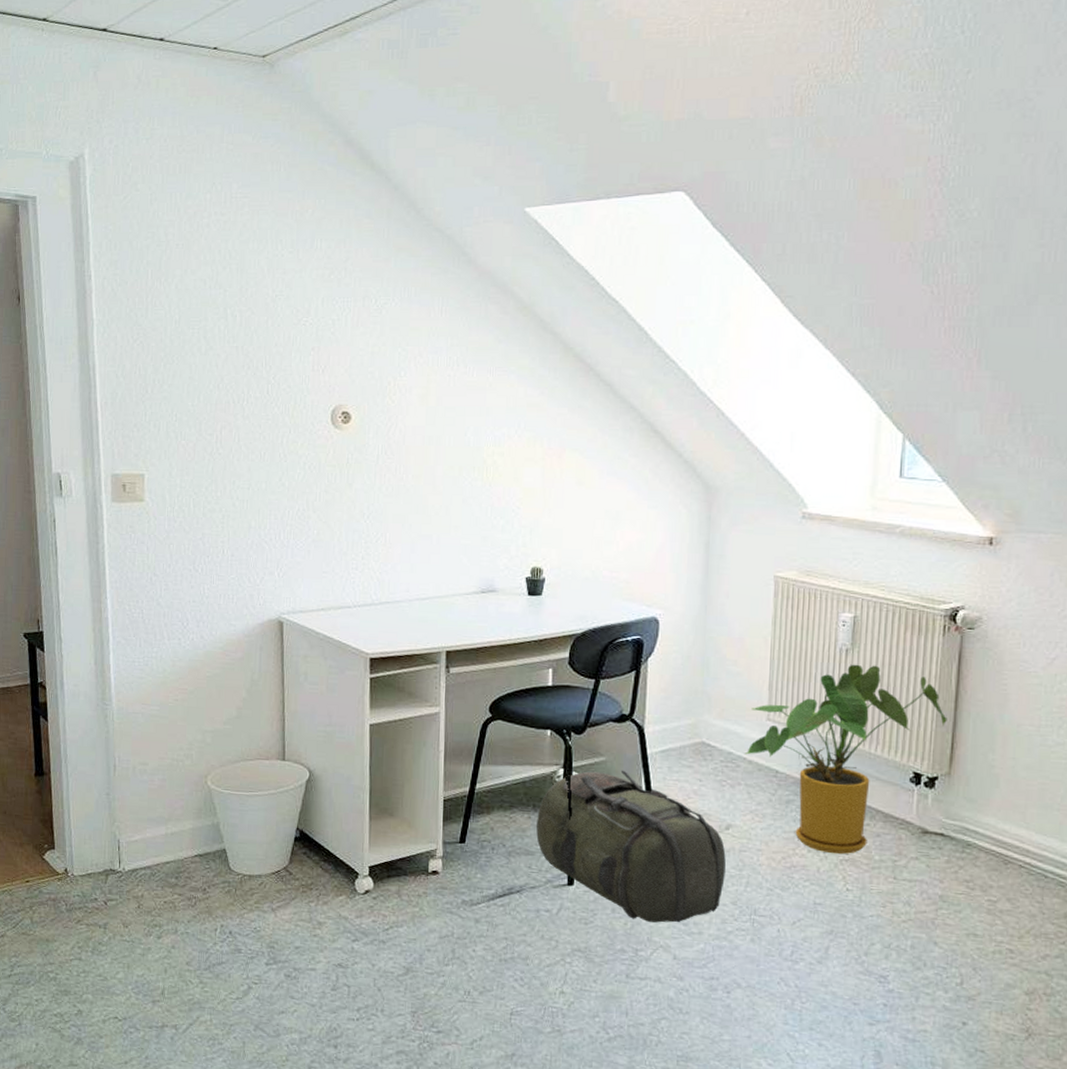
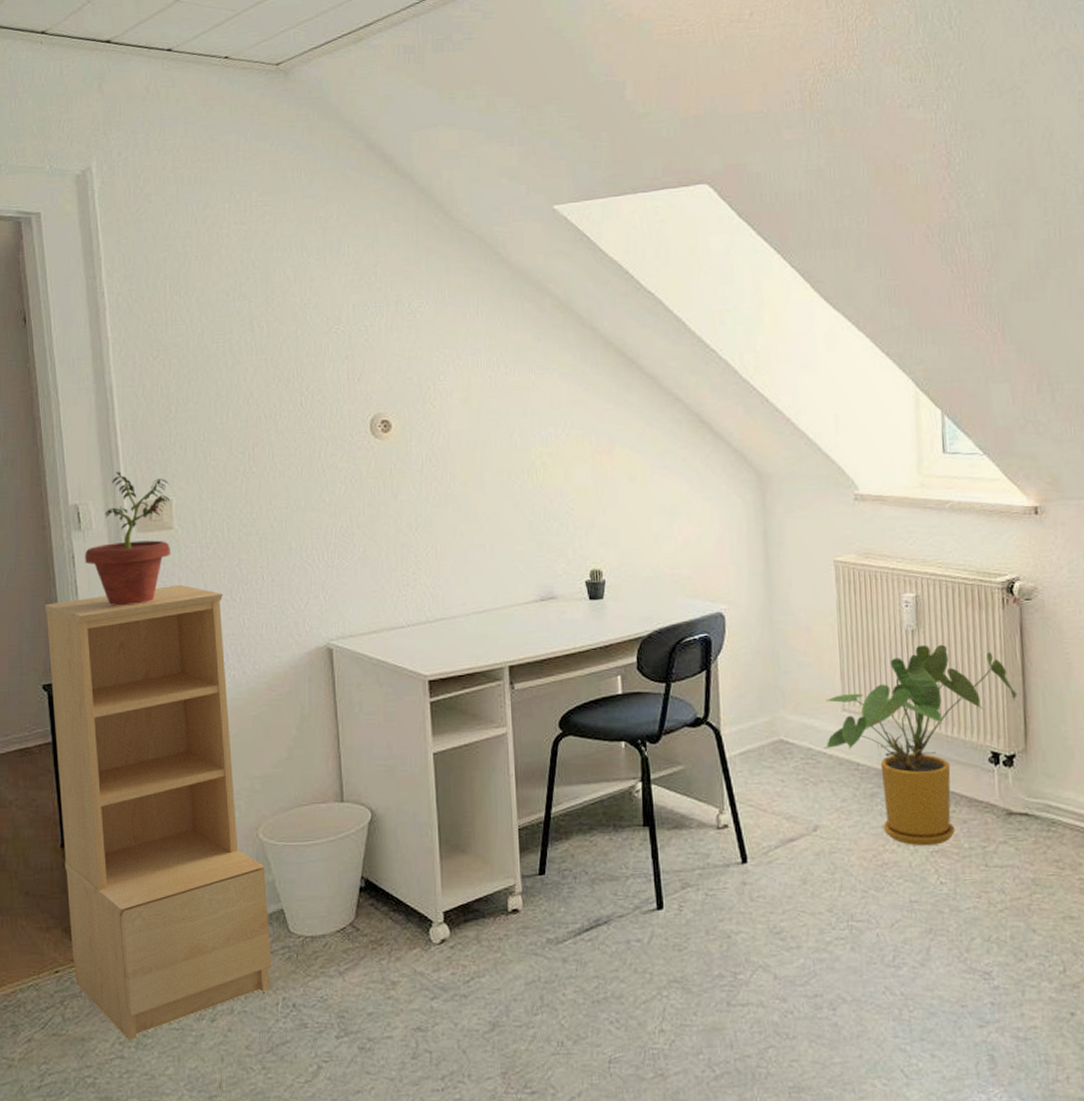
bookshelf: none [28,552,213,946] -> present [44,584,272,1041]
potted plant: none [65,445,143,568] -> present [85,472,171,606]
backpack: present [536,770,726,923] -> none [618,777,818,941]

